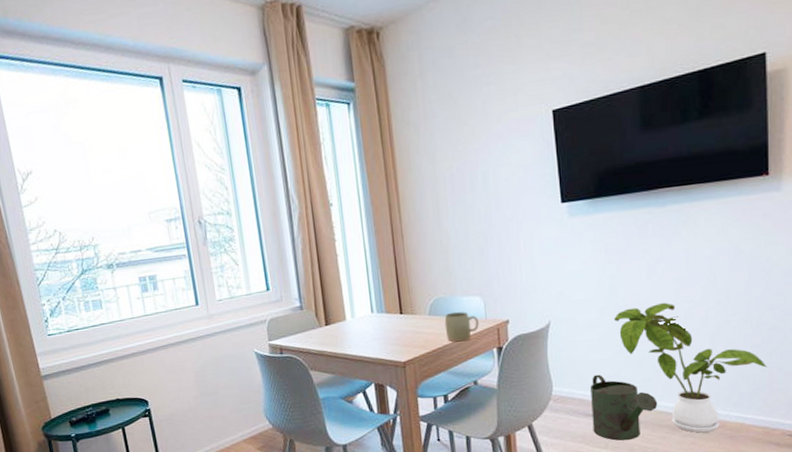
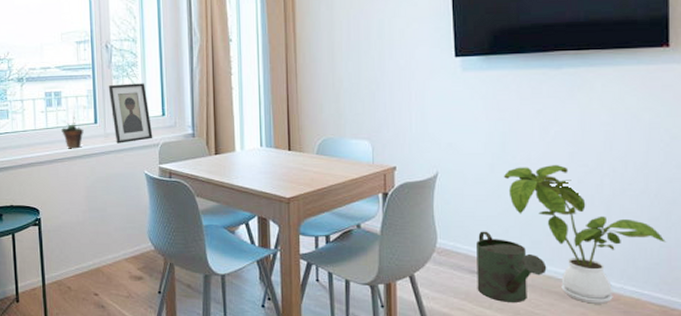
succulent plant: none [160,300,186,335] -> present [60,117,84,149]
picture frame: none [206,258,260,324] -> present [108,83,153,144]
mug: present [444,311,479,342] -> none [331,153,366,183]

